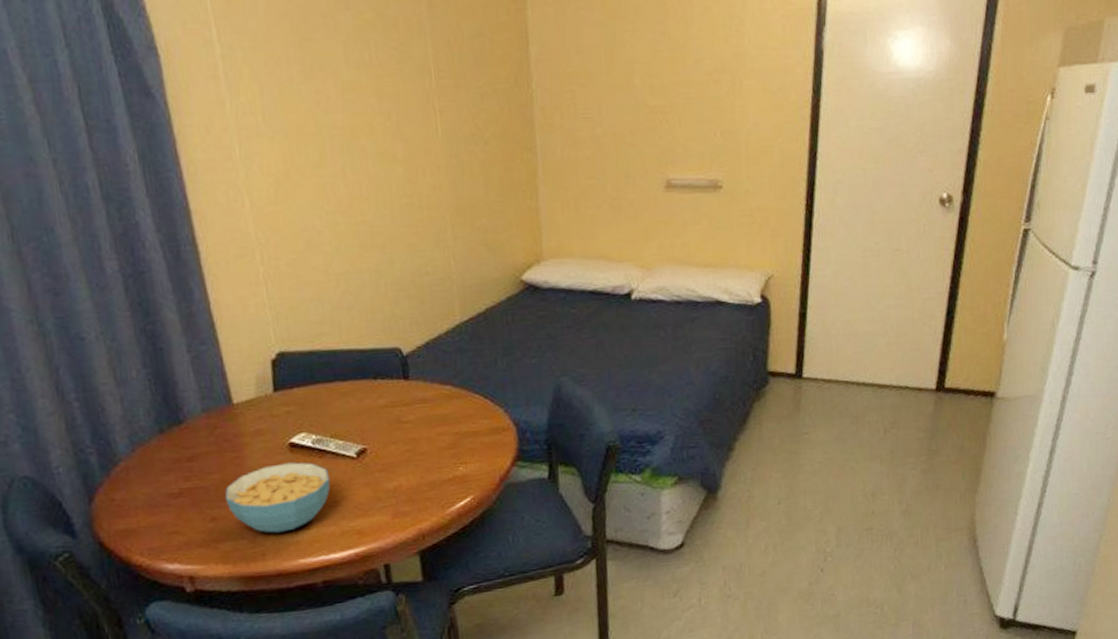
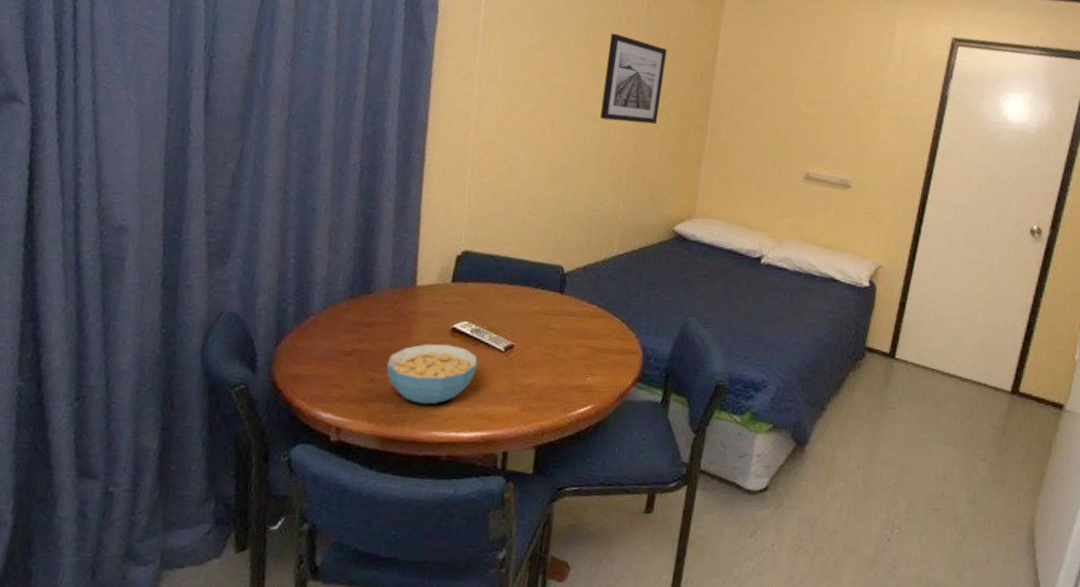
wall art: none [389,43,474,159] -> present [600,33,667,125]

